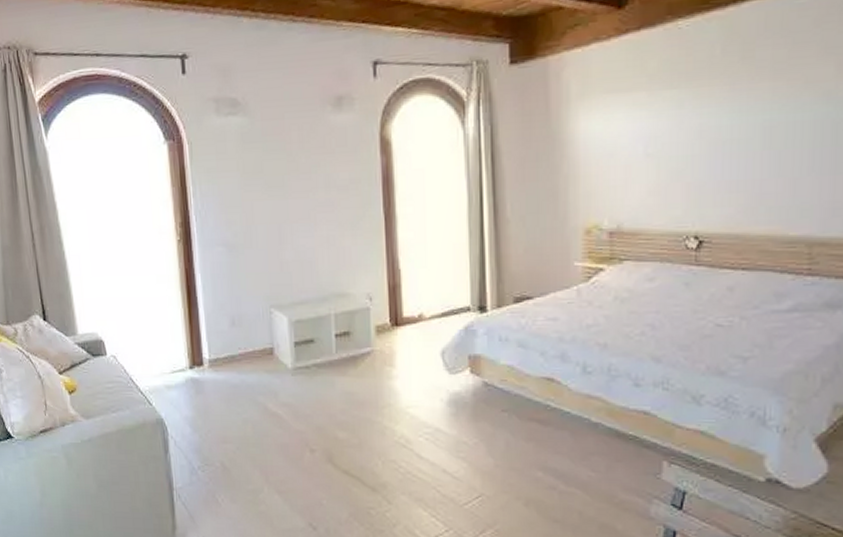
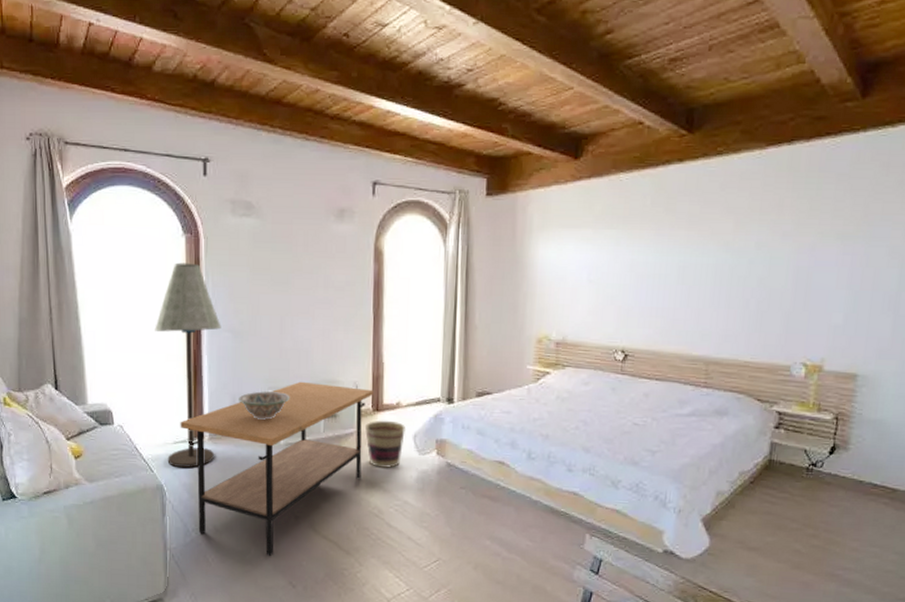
floor lamp: none [142,172,217,400] -> present [155,262,221,468]
coffee table: none [176,296,391,494] -> present [180,381,374,556]
decorative bowl: none [238,310,296,342] -> present [239,391,290,420]
basket: none [384,336,432,391] -> present [365,420,407,468]

